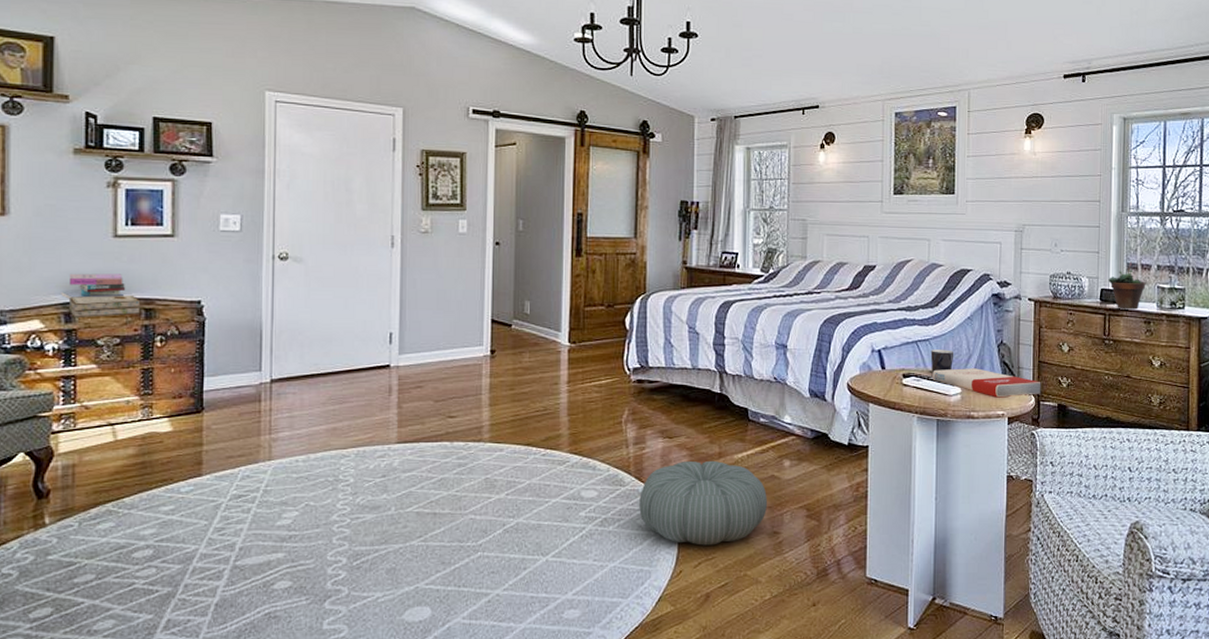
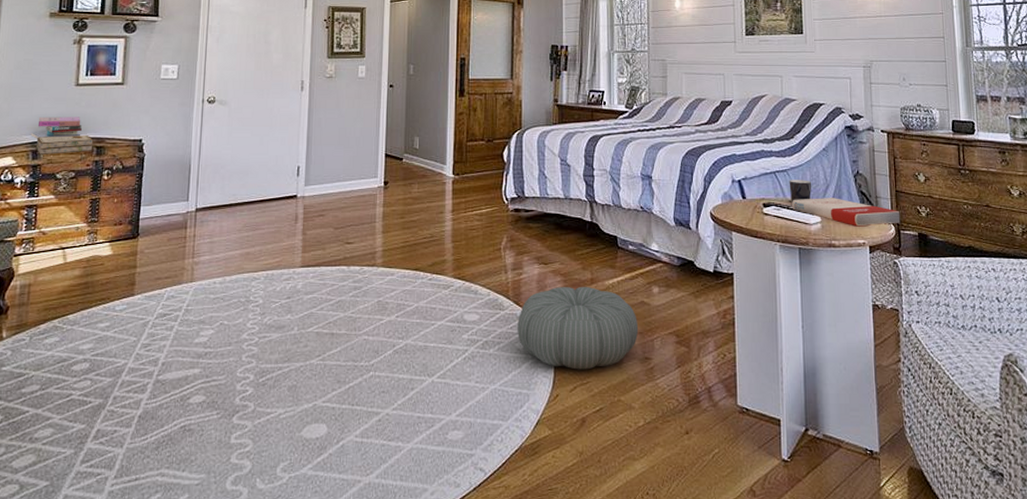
succulent plant: present [1108,260,1146,310] -> none [959,92,997,140]

